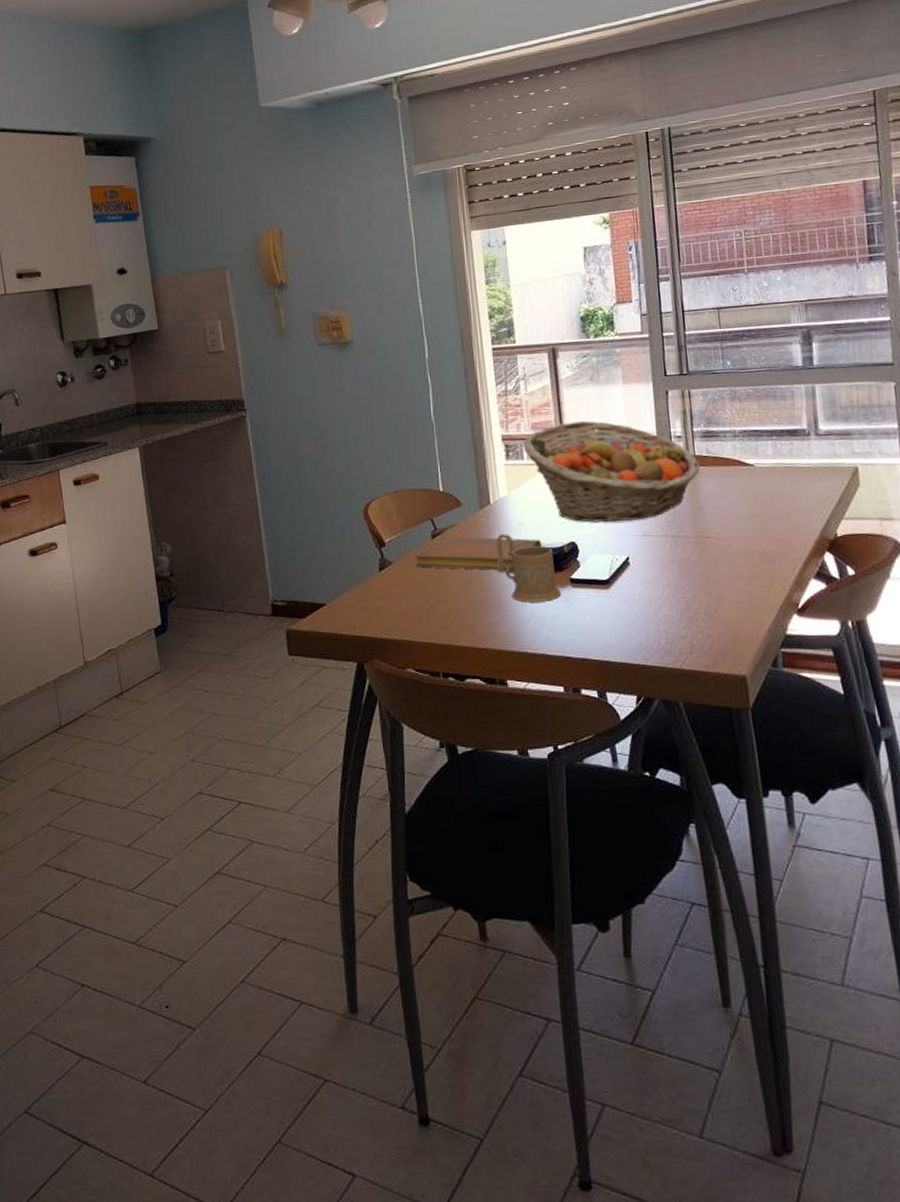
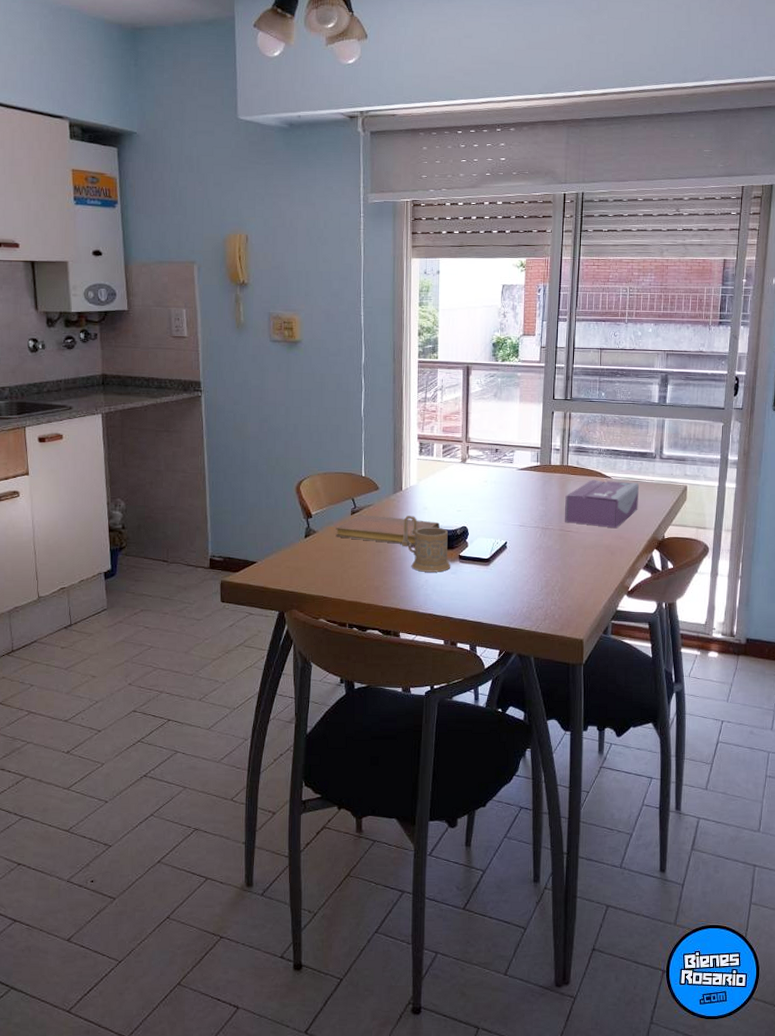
fruit basket: present [523,421,700,522] -> none [434,429,570,513]
tissue box: none [697,468,796,530] -> present [565,480,639,529]

